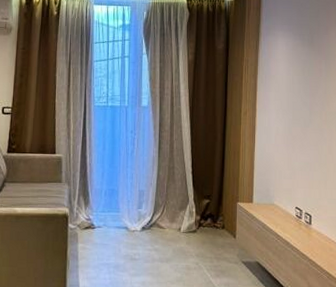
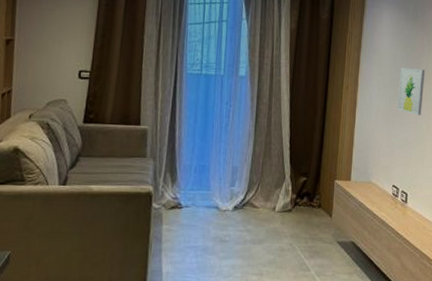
wall art: none [296,92,324,138] -> present [397,68,426,115]

